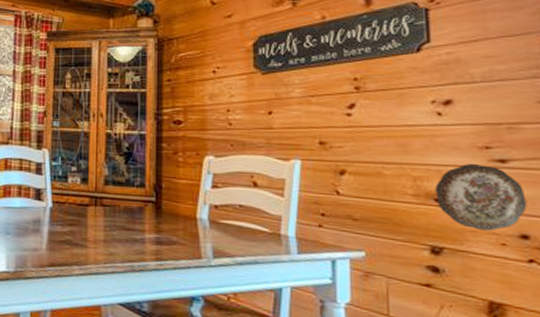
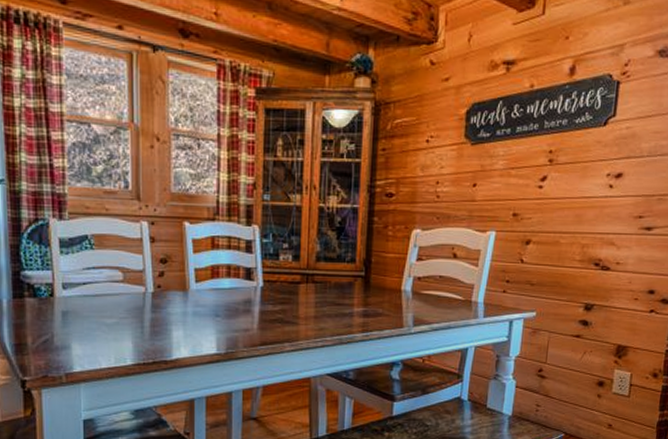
decorative plate: present [435,163,527,231] -> none [596,231,659,289]

